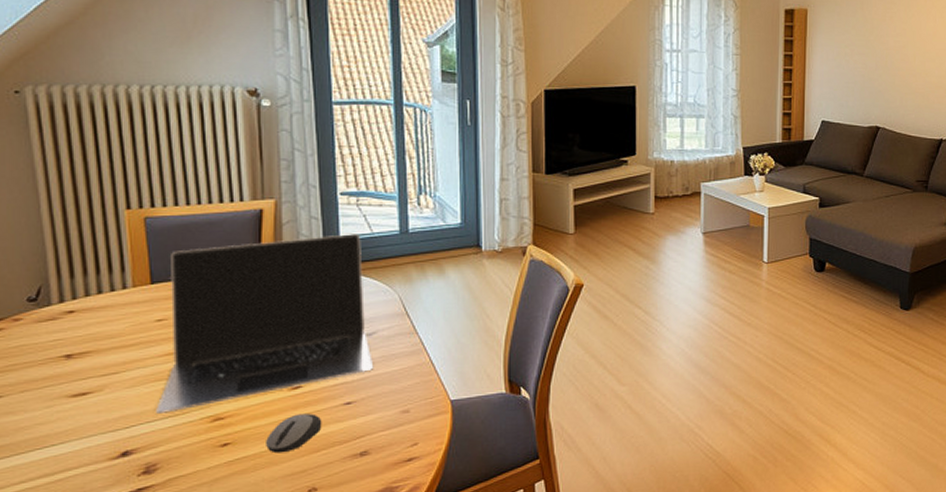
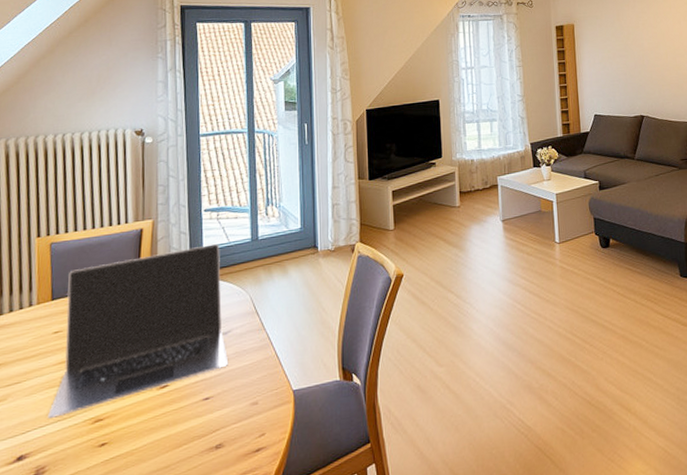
computer mouse: present [266,413,322,454] -> none [137,410,185,451]

